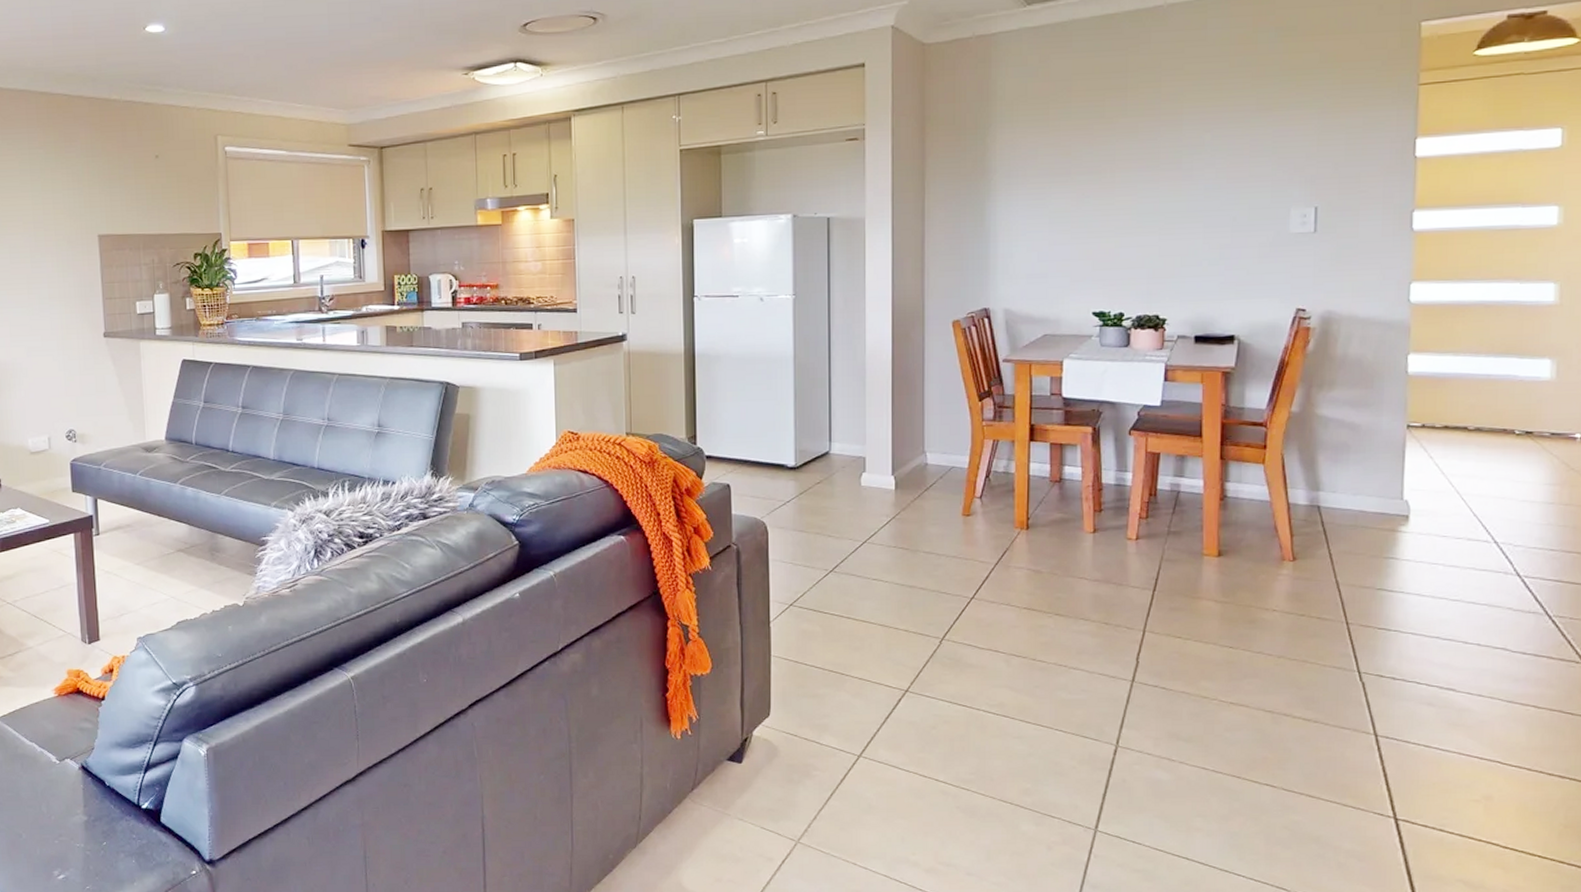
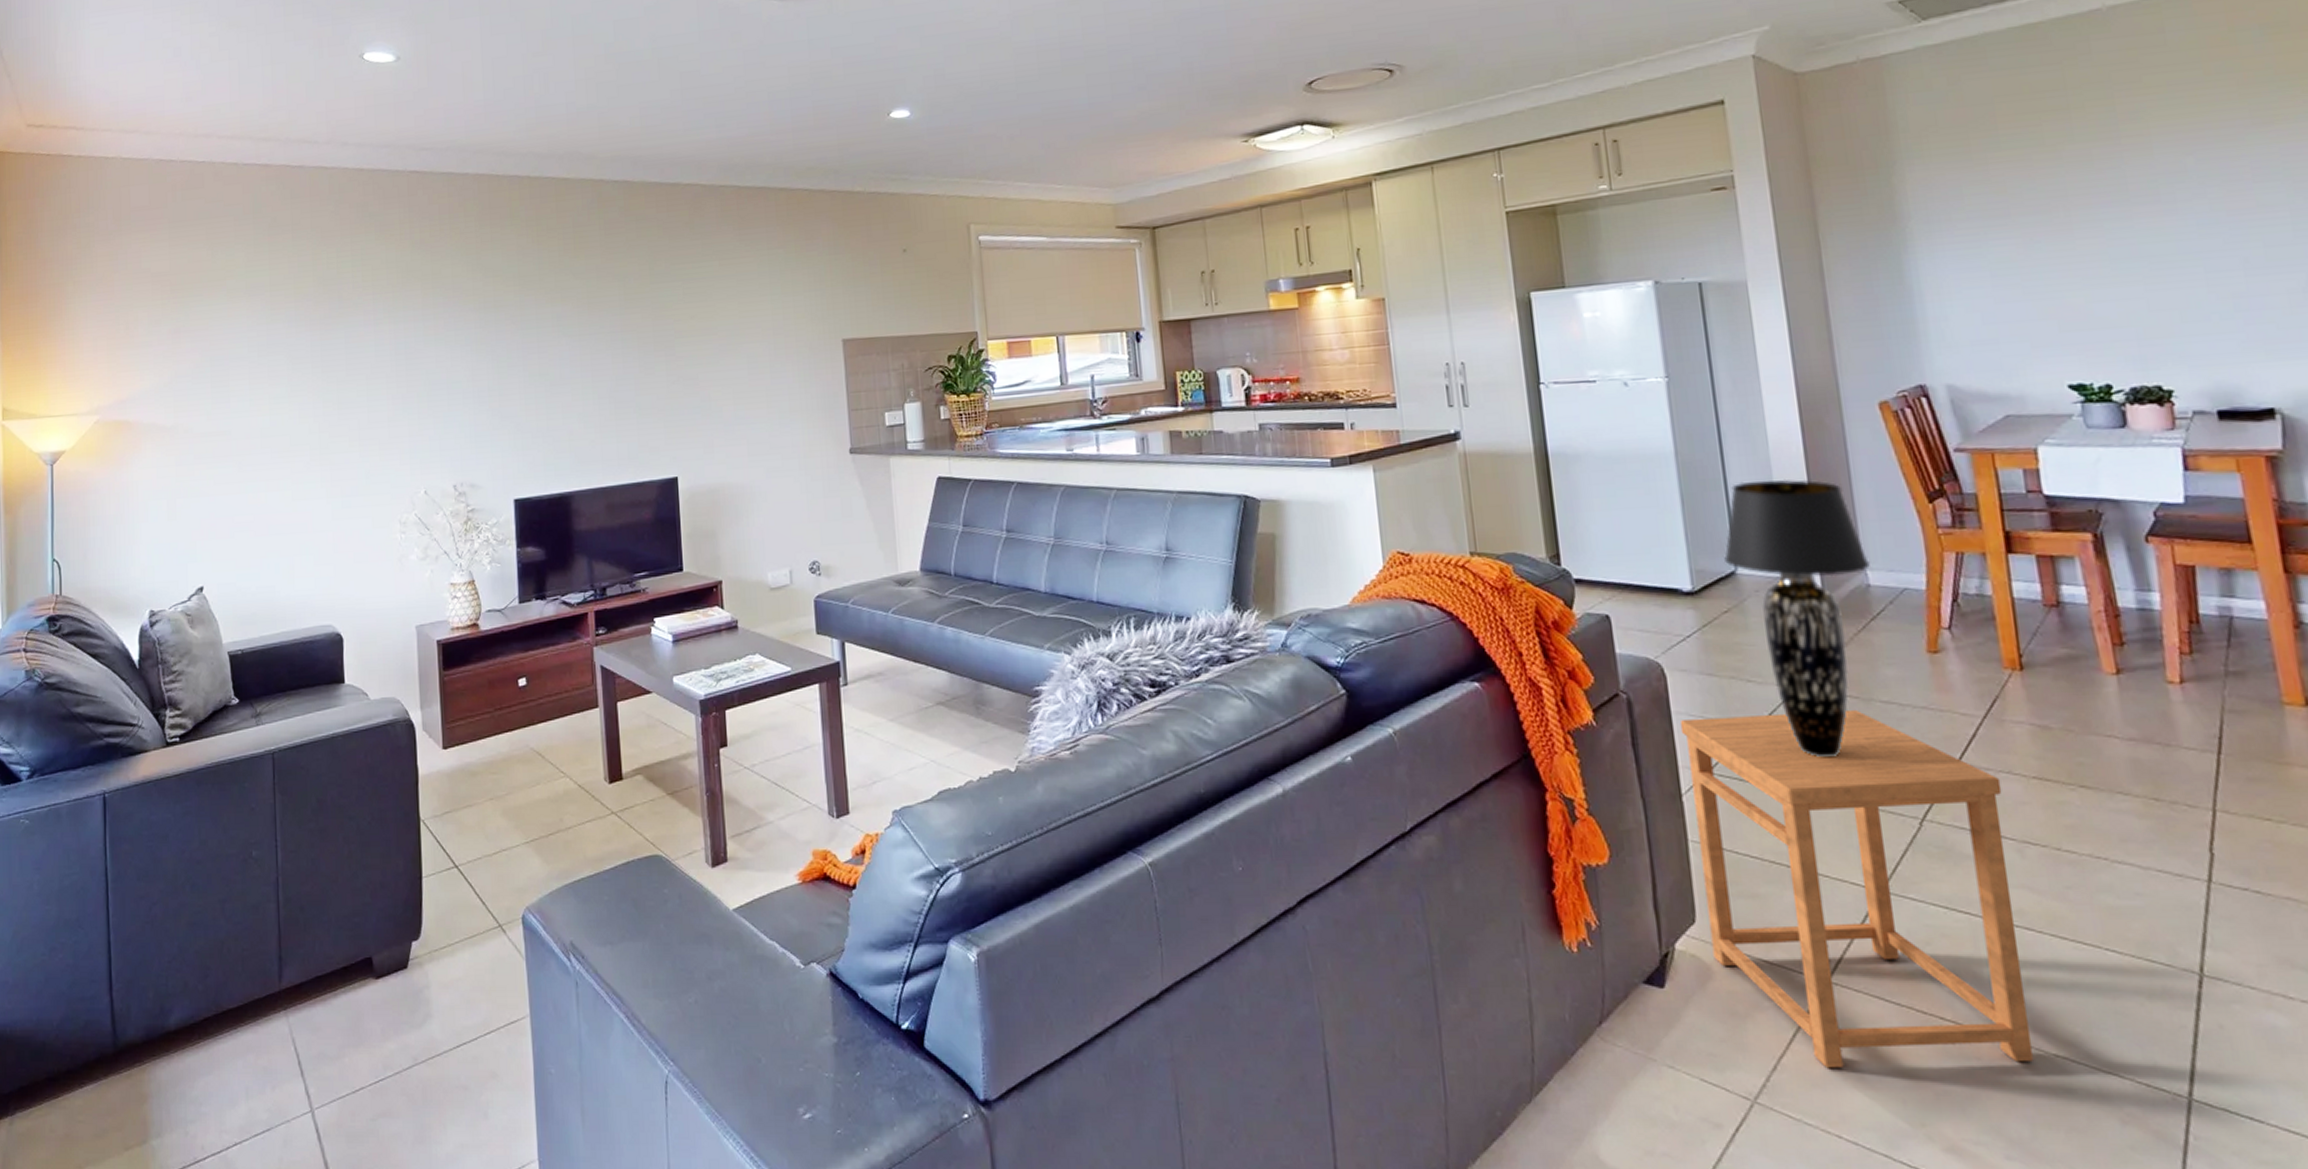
side table: none [774,558,1001,817] -> present [1679,709,2034,1069]
table lamp: none [822,379,929,594] -> present [1724,479,1870,758]

